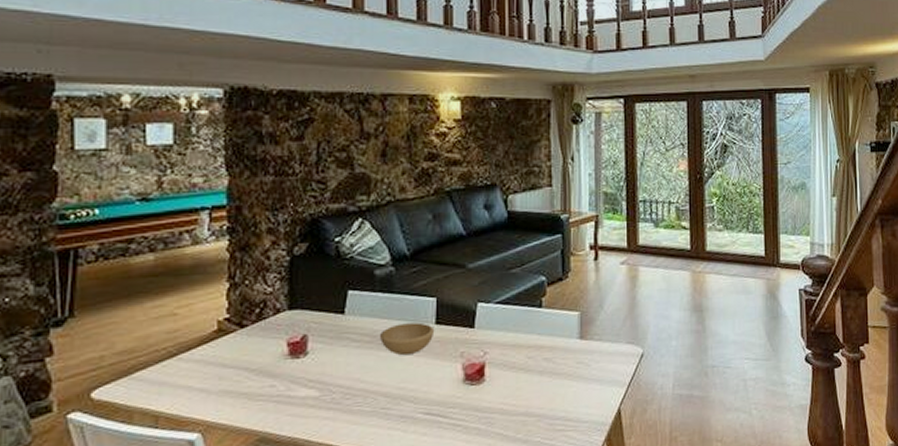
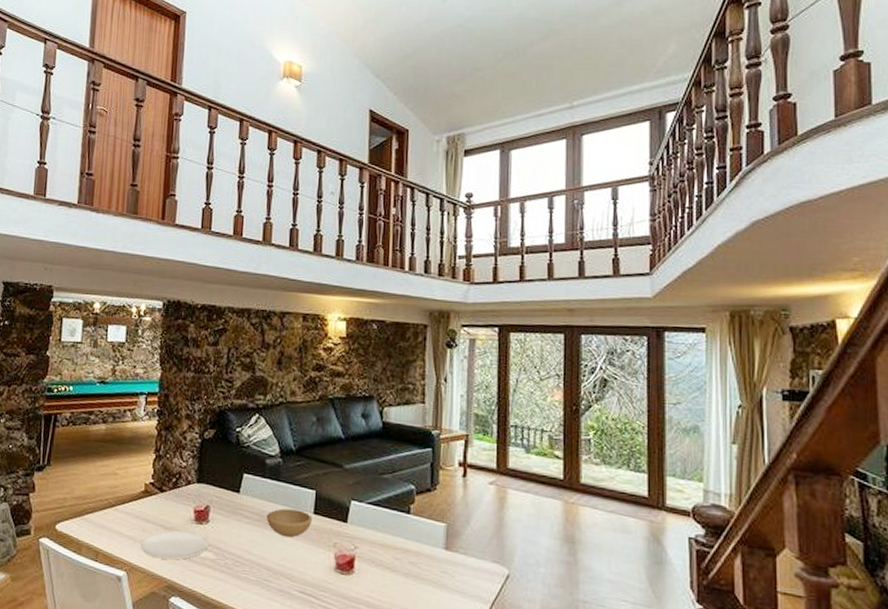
plate: none [218,368,310,409] -> present [141,530,209,560]

